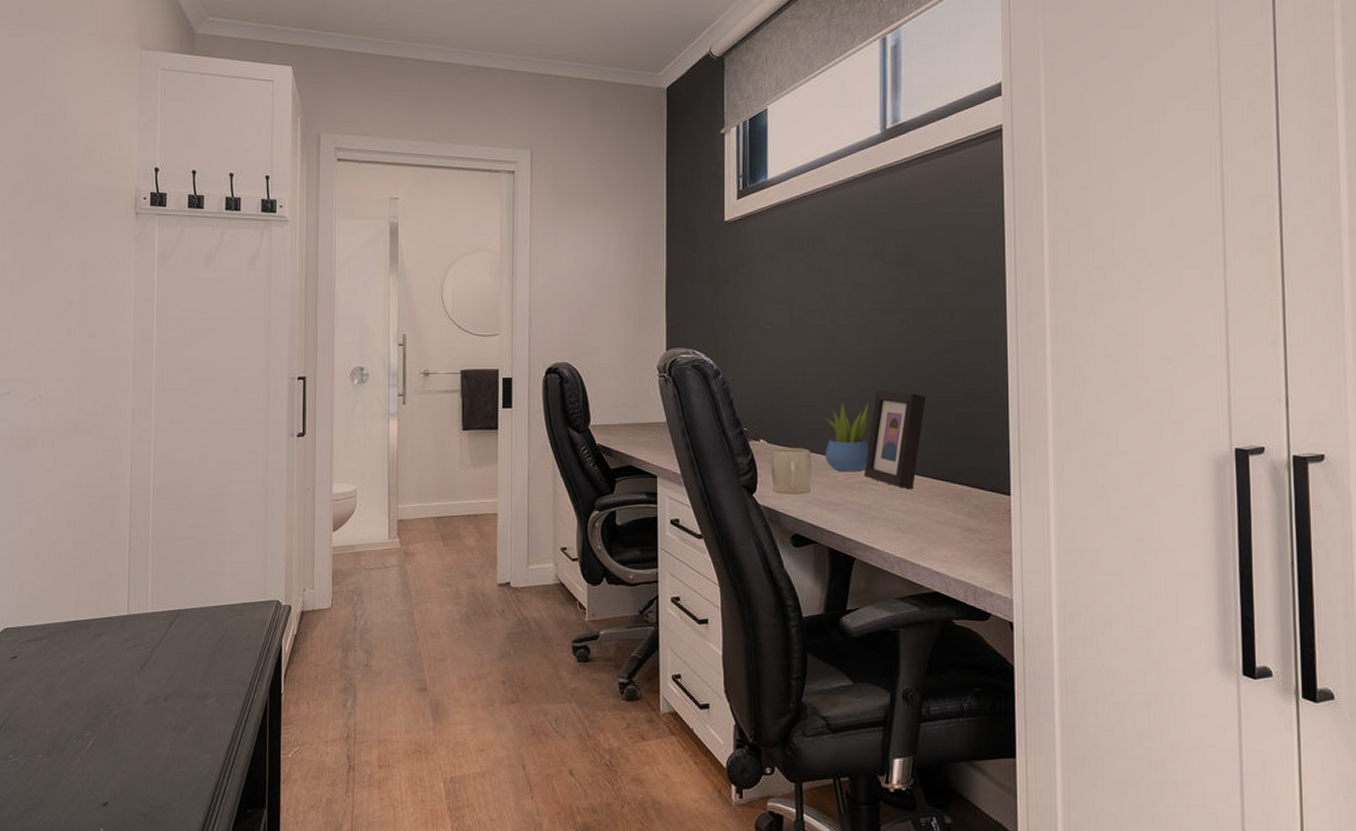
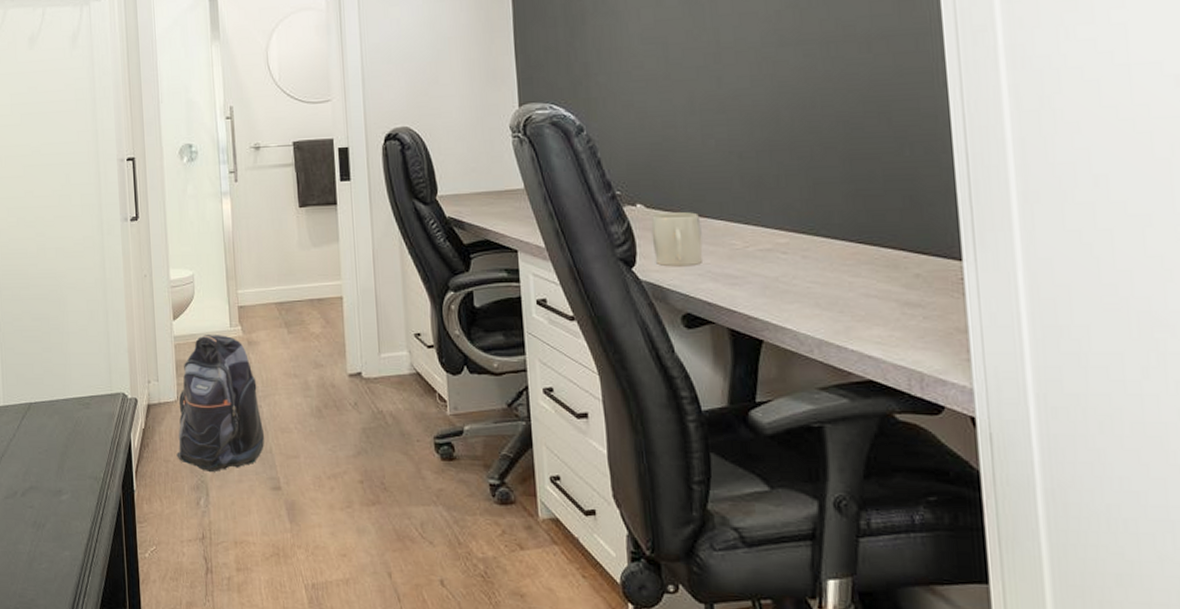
backpack: none [327,546,415,675] -> present [176,335,265,472]
succulent plant: present [825,402,870,472] -> none [715,154,773,239]
picture frame: present [863,390,926,490] -> none [767,139,843,257]

